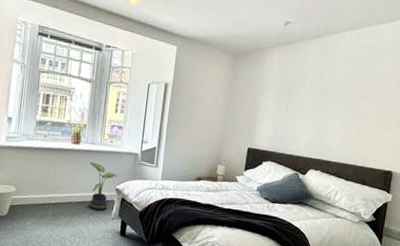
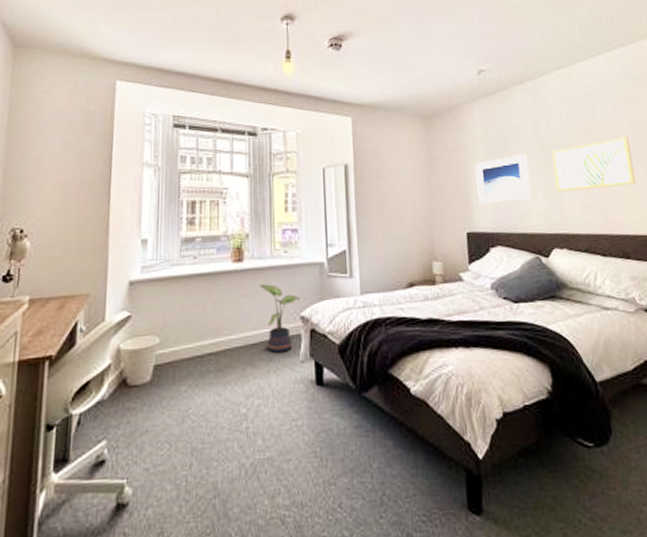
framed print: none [262,94,308,131] -> present [474,154,532,204]
wall art: none [324,92,392,131] -> present [552,137,636,192]

